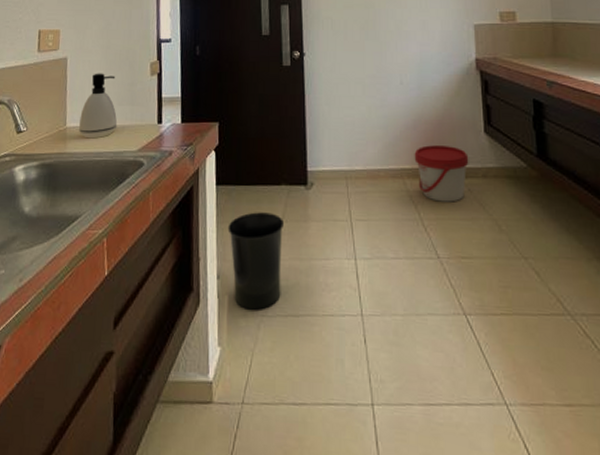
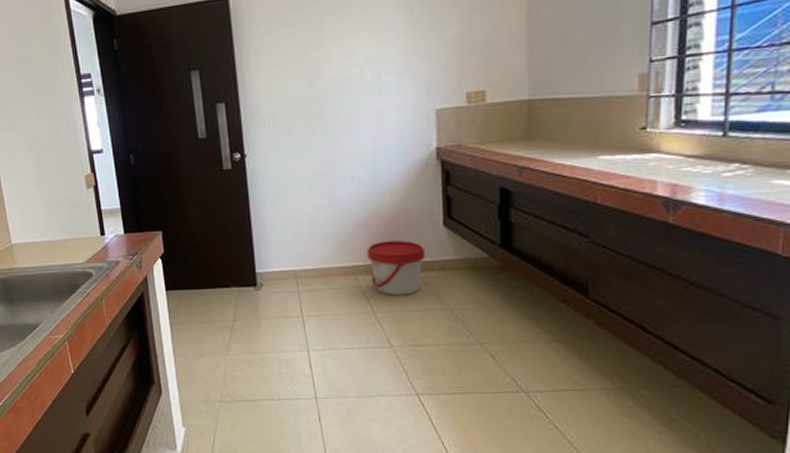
soap dispenser: present [79,73,118,139] -> none [23,189,61,254]
waste bin: present [227,212,285,310] -> none [181,313,238,397]

